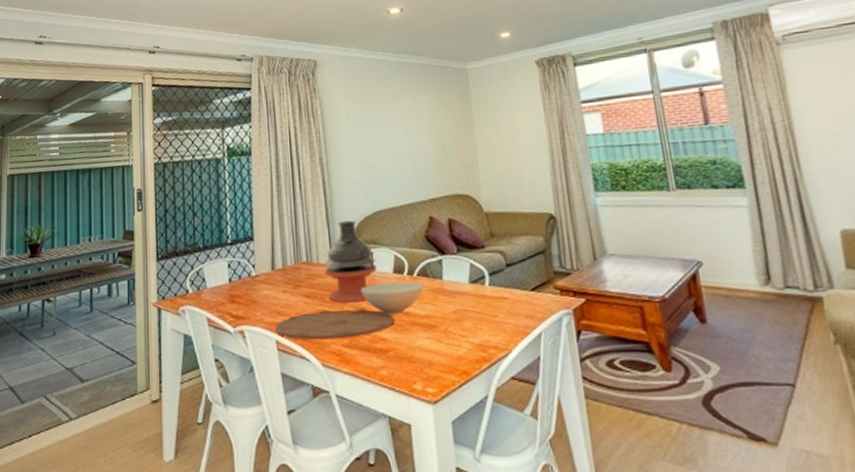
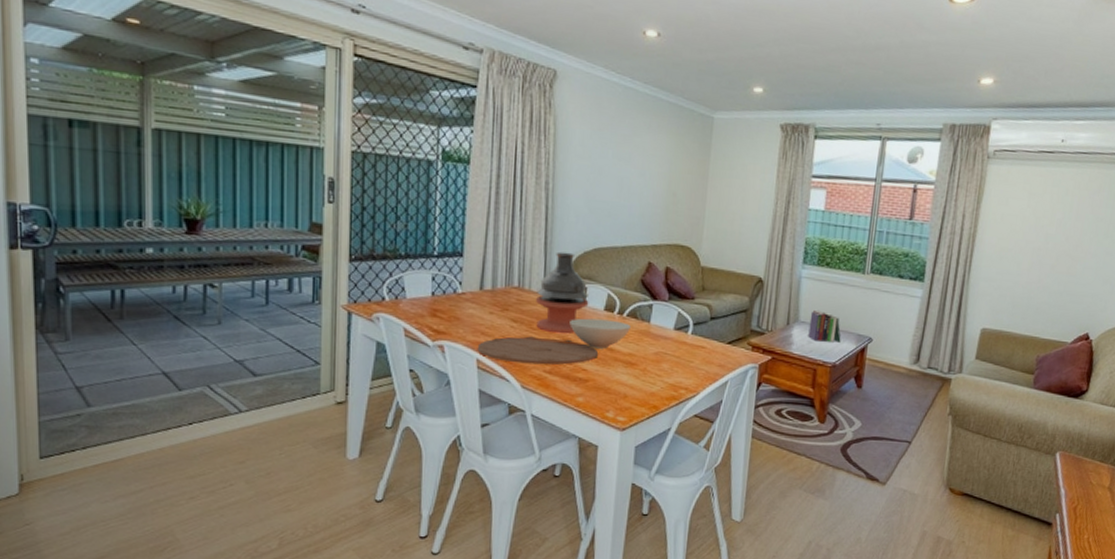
books: none [618,238,664,274] -> present [808,309,841,343]

